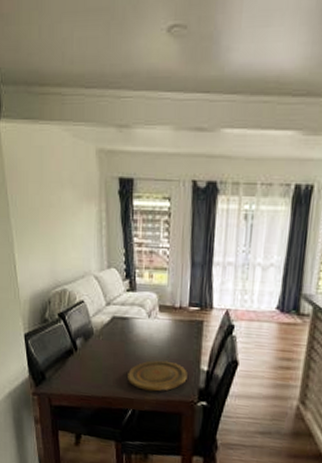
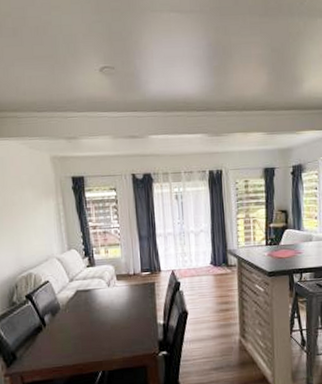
plate: present [128,360,187,392] -> none [95,321,147,352]

